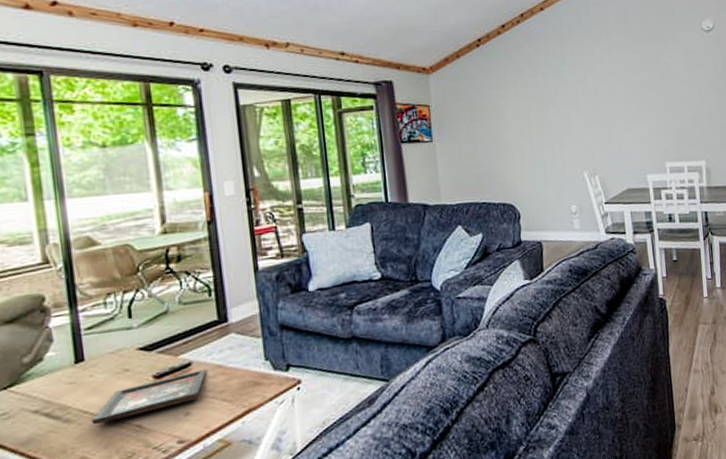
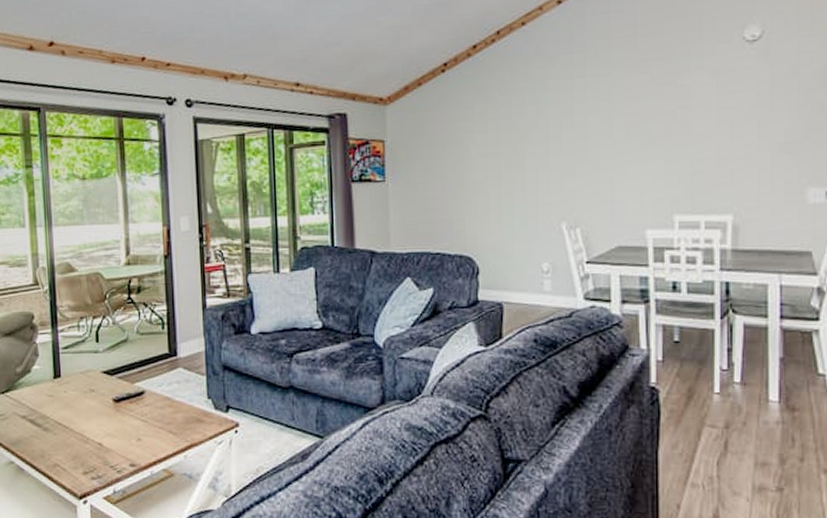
decorative tray: present [91,369,207,425] -> none [64,399,157,437]

